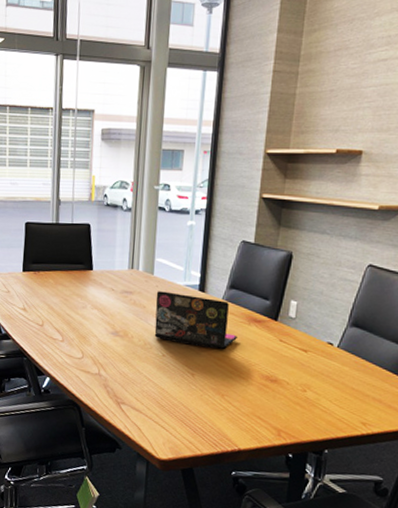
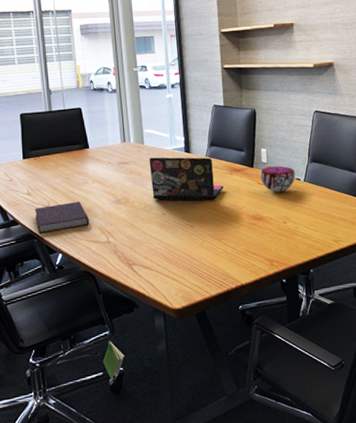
notebook: none [28,325,83,353] -> present [35,201,90,233]
decorative bowl: none [284,323,328,355] -> present [260,166,296,192]

